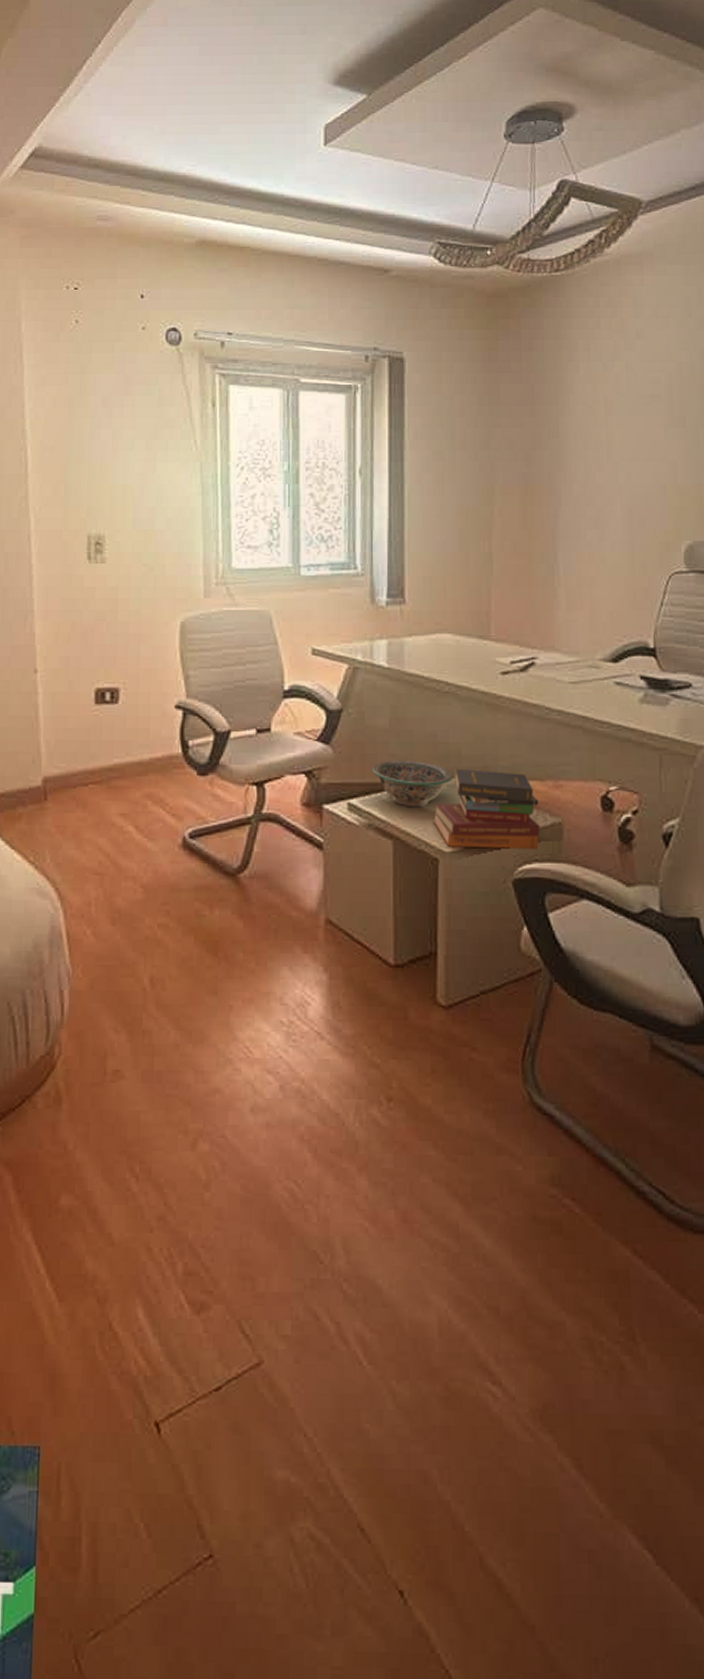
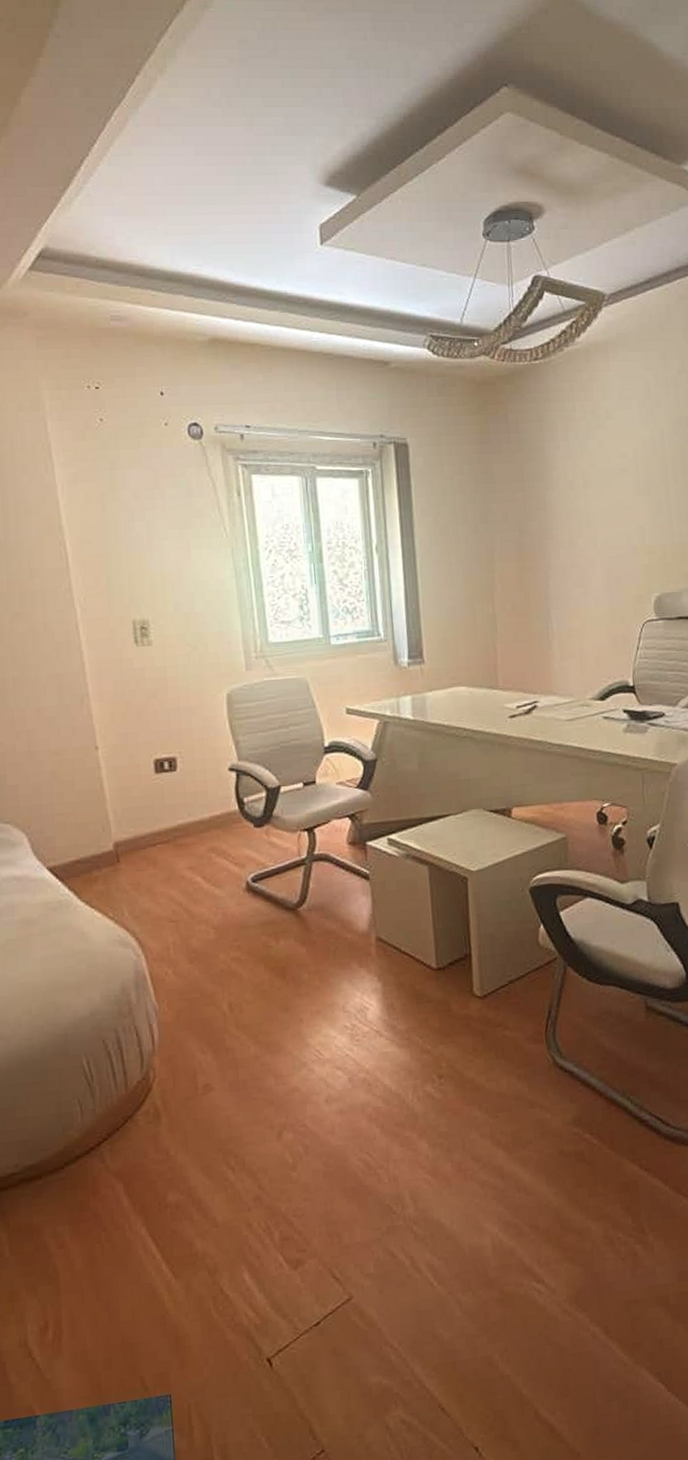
decorative bowl: present [371,760,453,808] -> none [405,797,475,837]
books: present [433,769,540,851] -> none [460,800,549,867]

